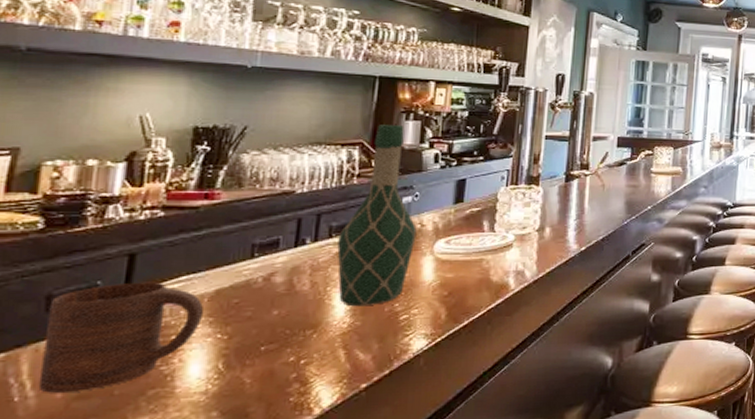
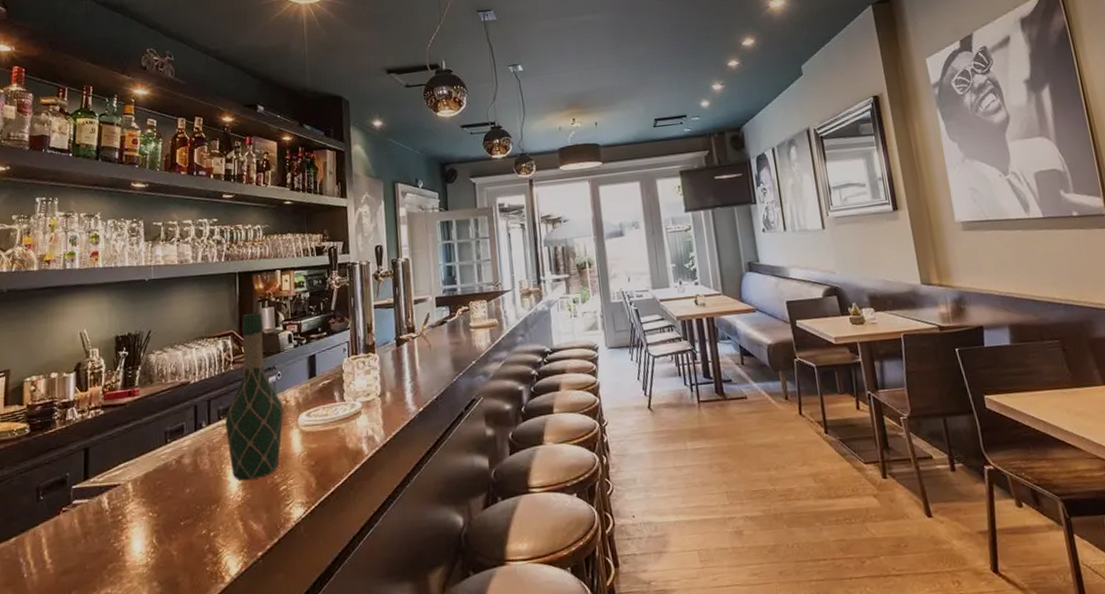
cup: present [38,282,204,393] -> none [38,470,139,570]

